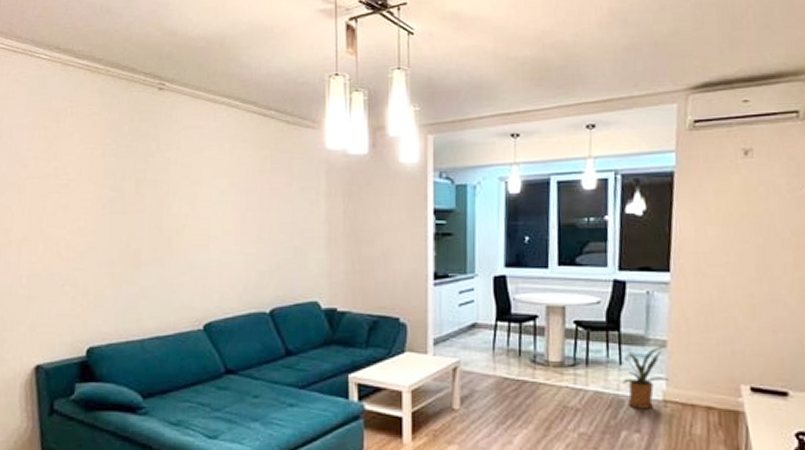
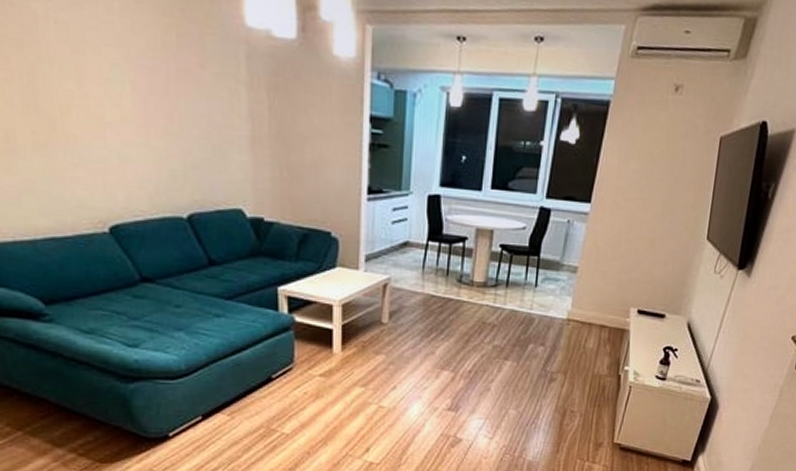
house plant: present [612,347,669,409] -> none [530,272,574,326]

